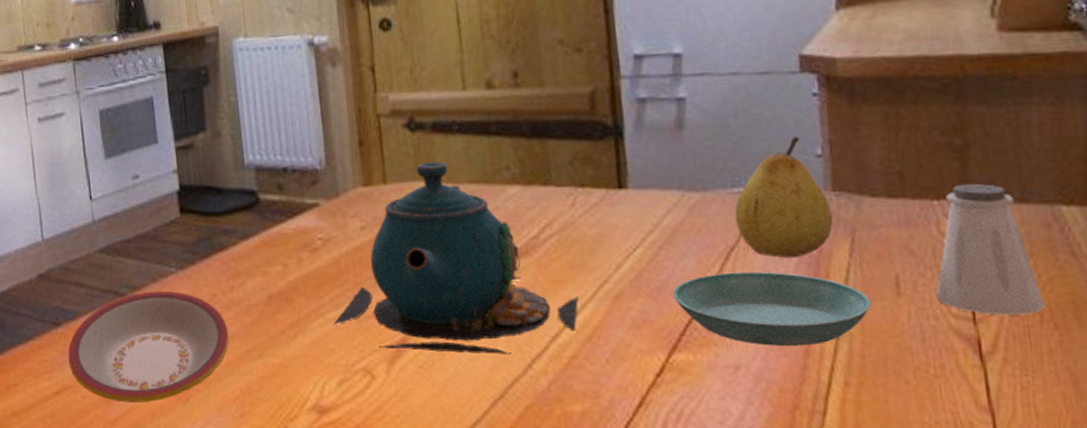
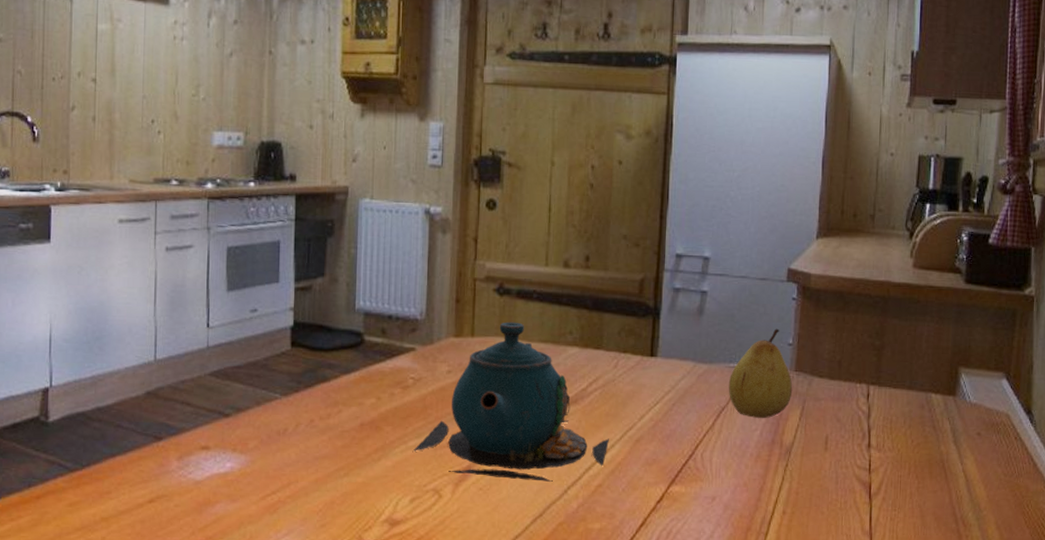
plate: present [67,290,230,403] -> none [165,413,321,512]
saucer: present [672,271,872,347] -> none [677,426,808,484]
saltshaker: present [935,183,1046,316] -> none [849,373,913,468]

